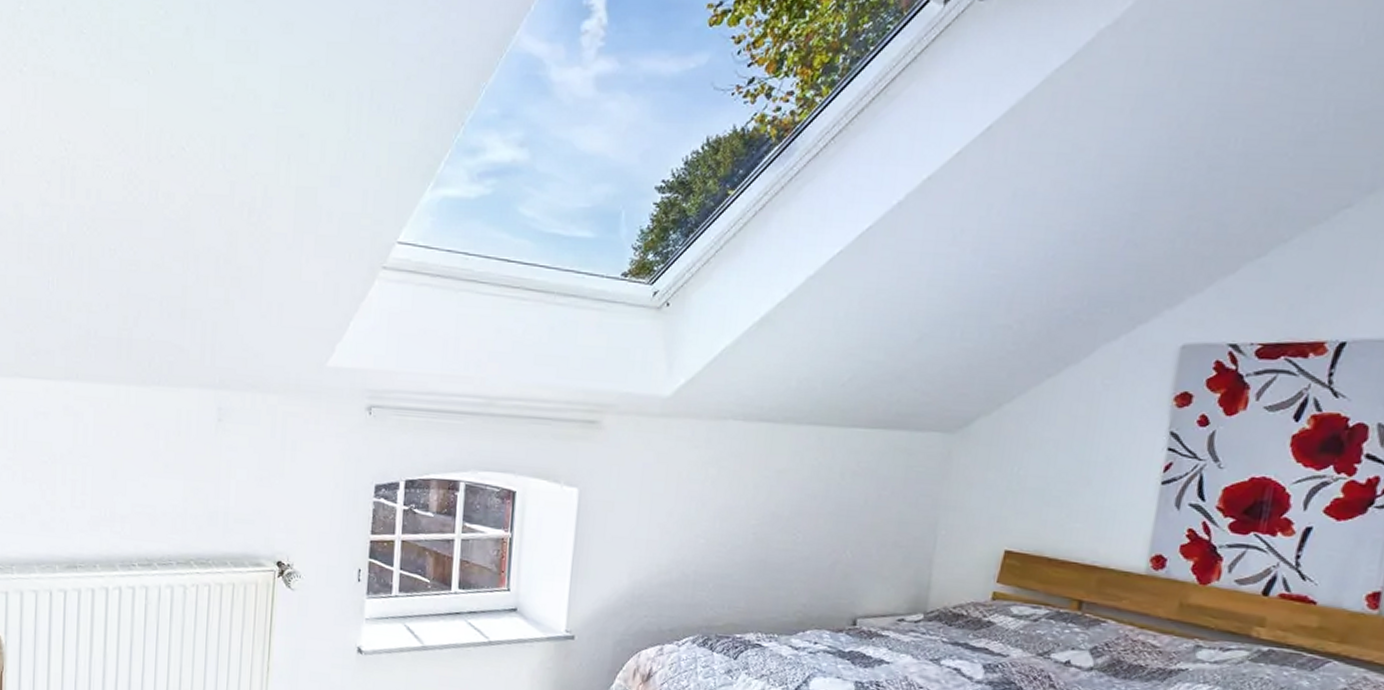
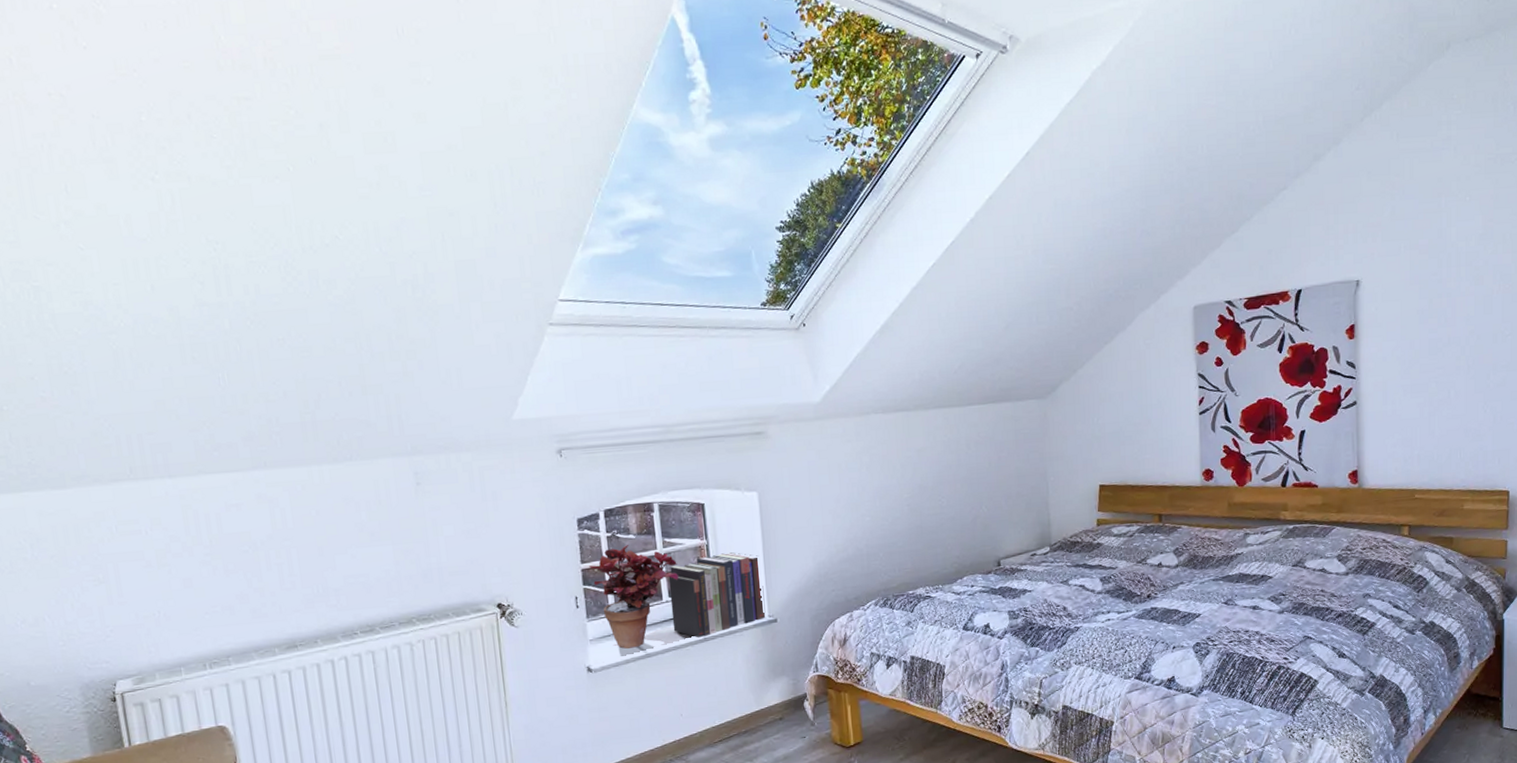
potted plant: none [379,522,474,637] -> present [589,545,679,649]
books: none [457,550,566,641] -> present [668,552,766,638]

